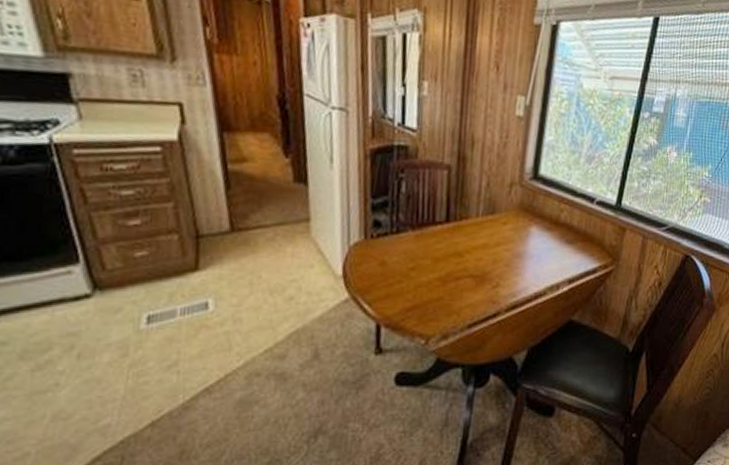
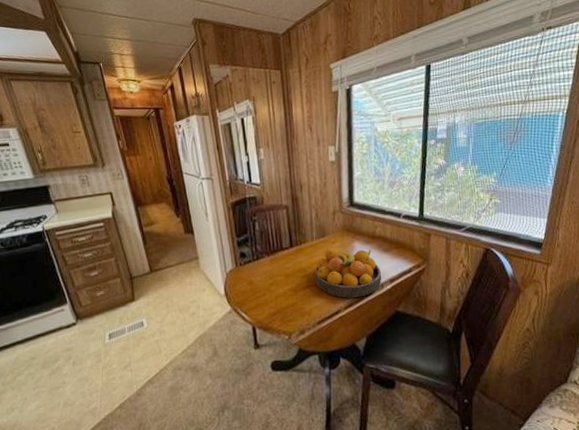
fruit bowl: none [472,229,560,298] -> present [314,247,382,298]

